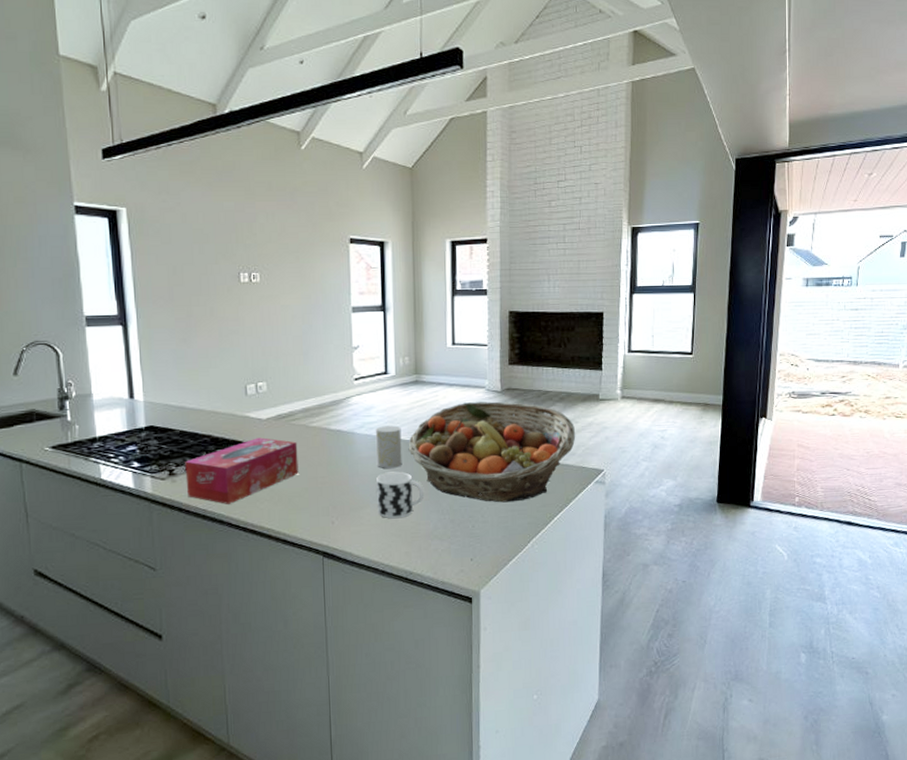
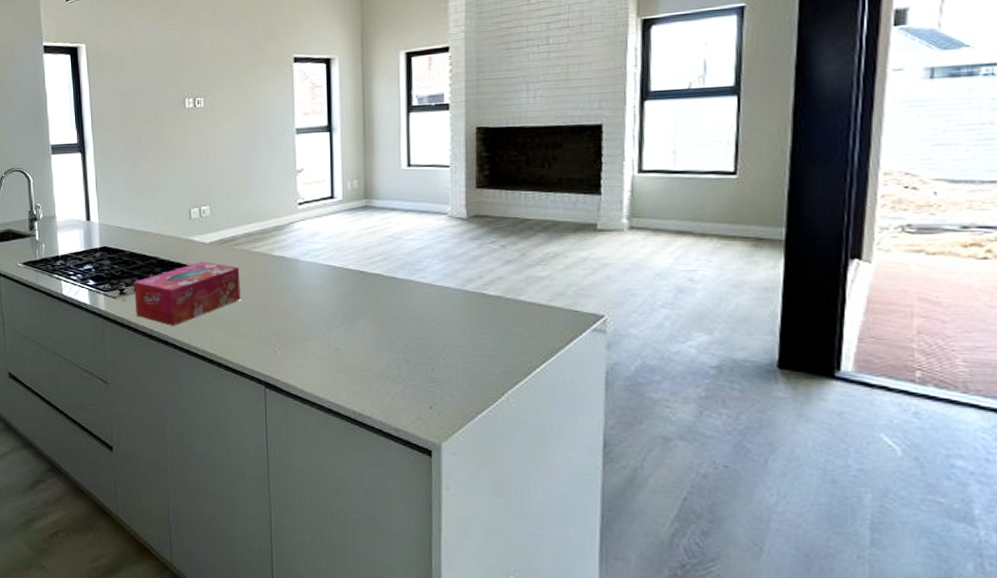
cup: present [375,425,402,468] -> none [320,253,350,299]
cup: present [376,471,424,519] -> none [322,303,375,354]
fruit basket: present [408,401,576,503] -> none [357,230,565,346]

